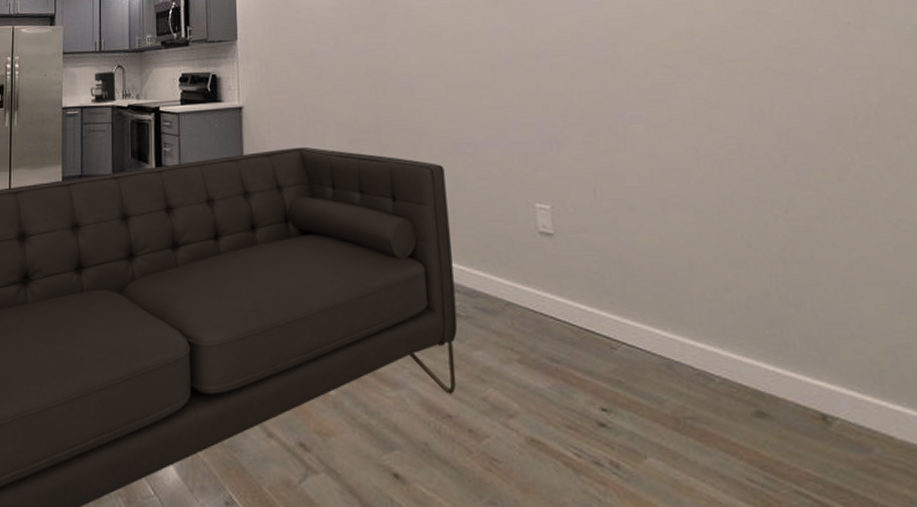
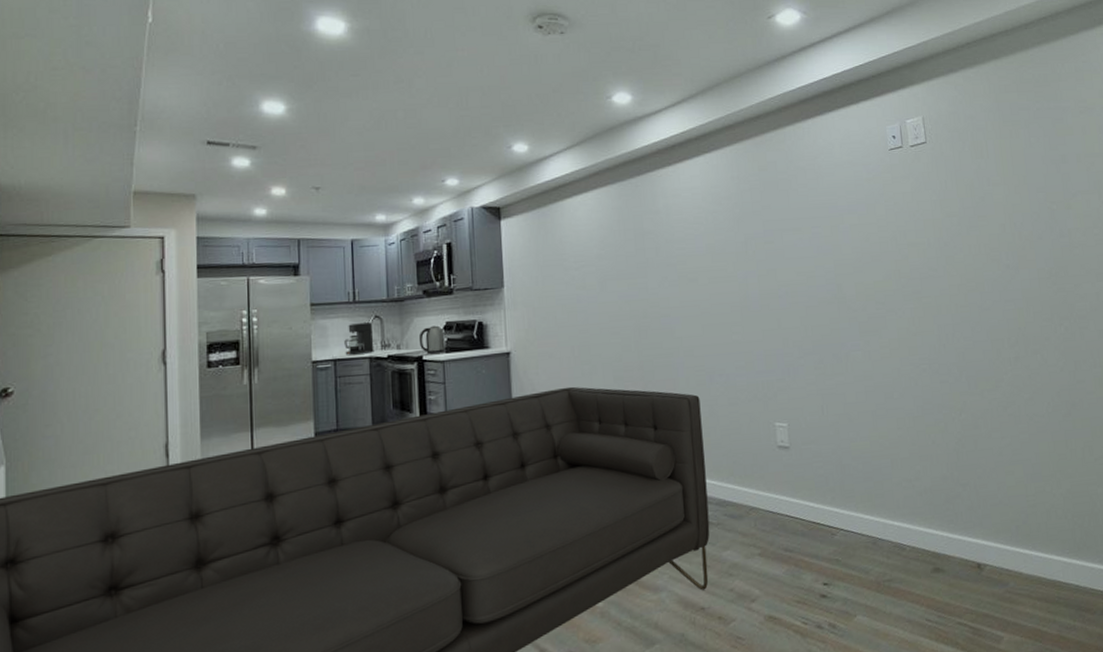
kettle: none [156,76,182,105] -> present [418,325,447,354]

